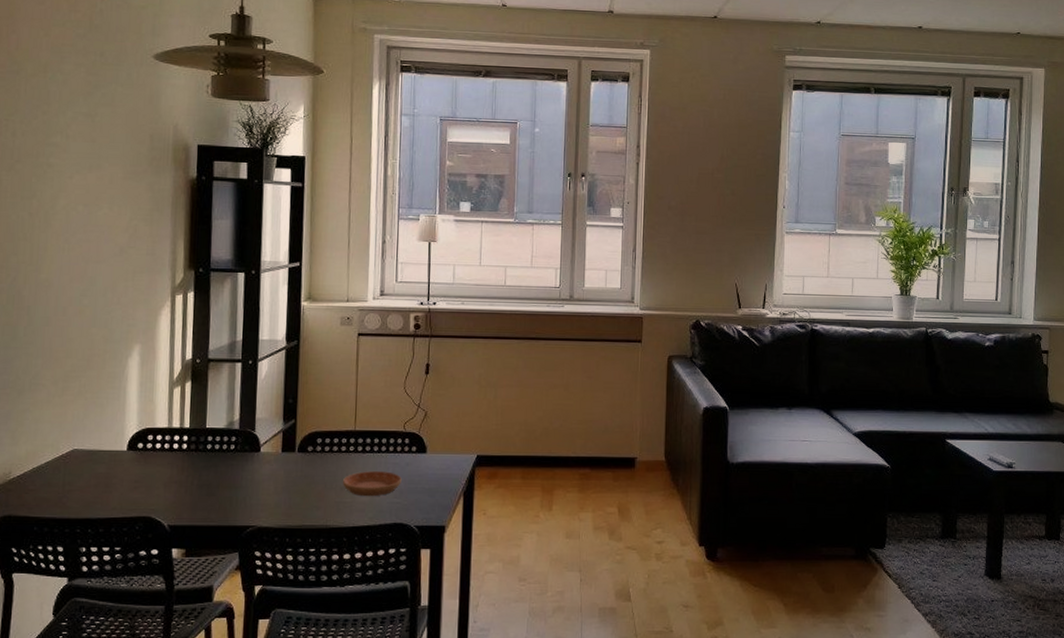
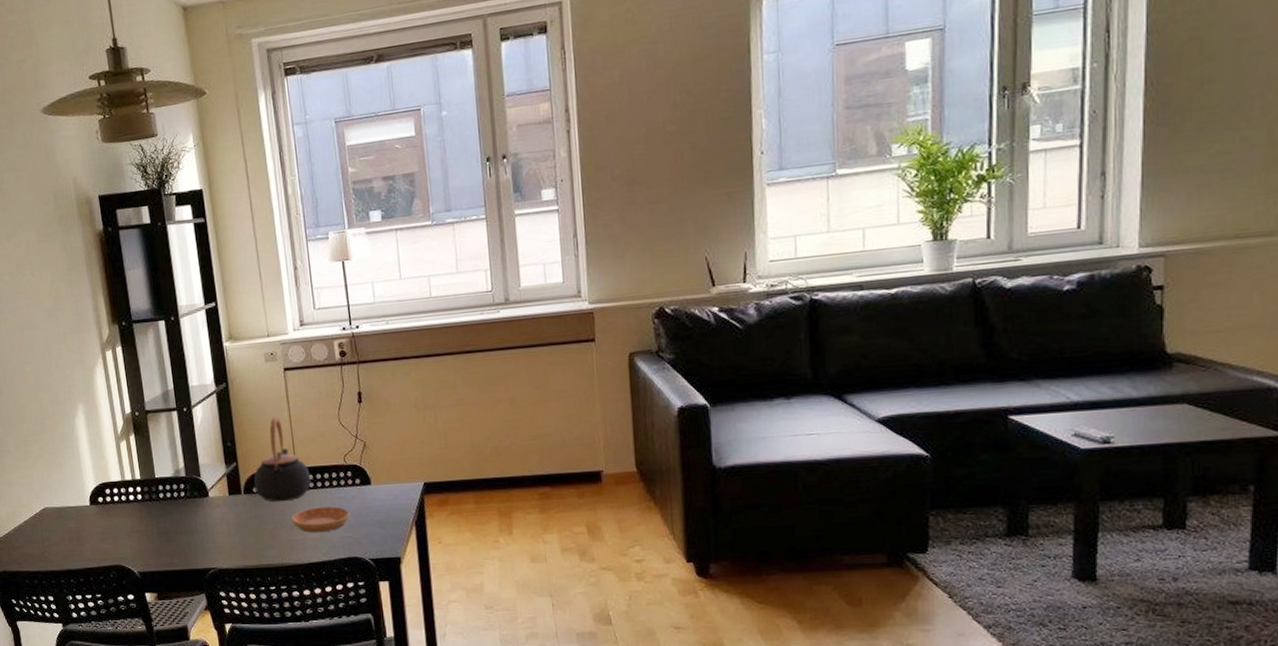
teapot: none [309,379,368,463] -> present [253,416,311,502]

